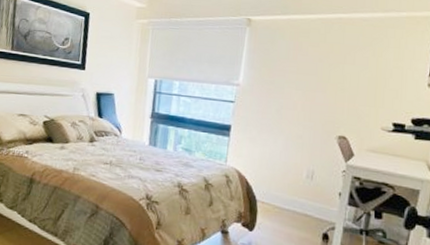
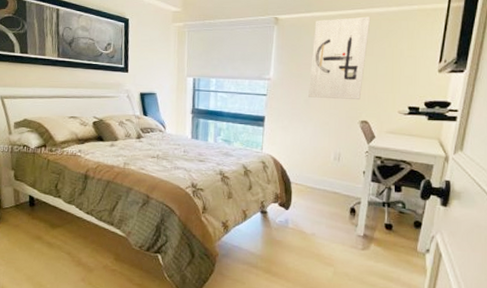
wall art: none [281,22,354,112] -> present [308,16,371,99]

